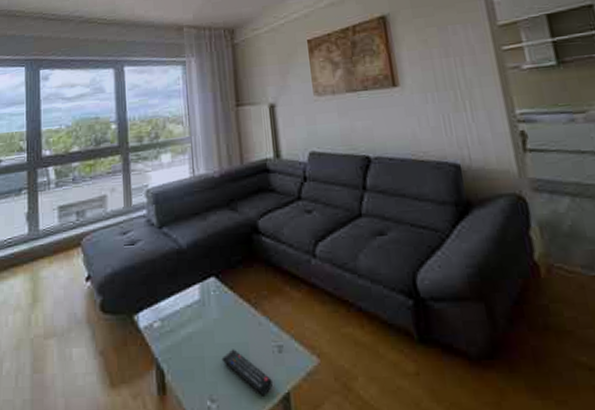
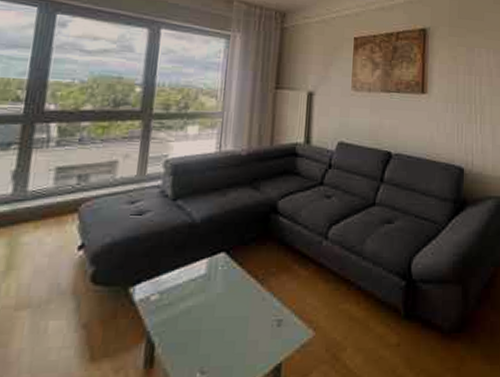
remote control: present [221,349,273,396] -> none [219,322,267,367]

